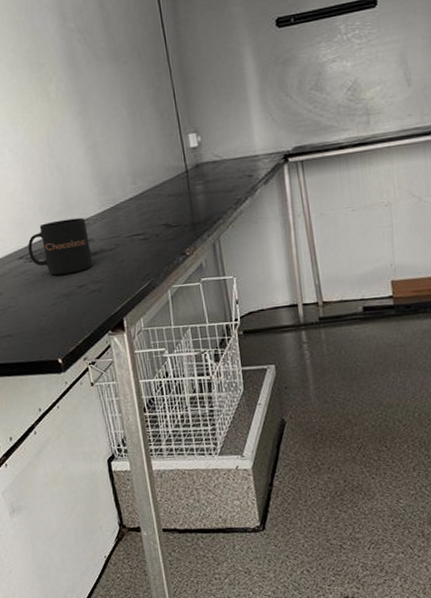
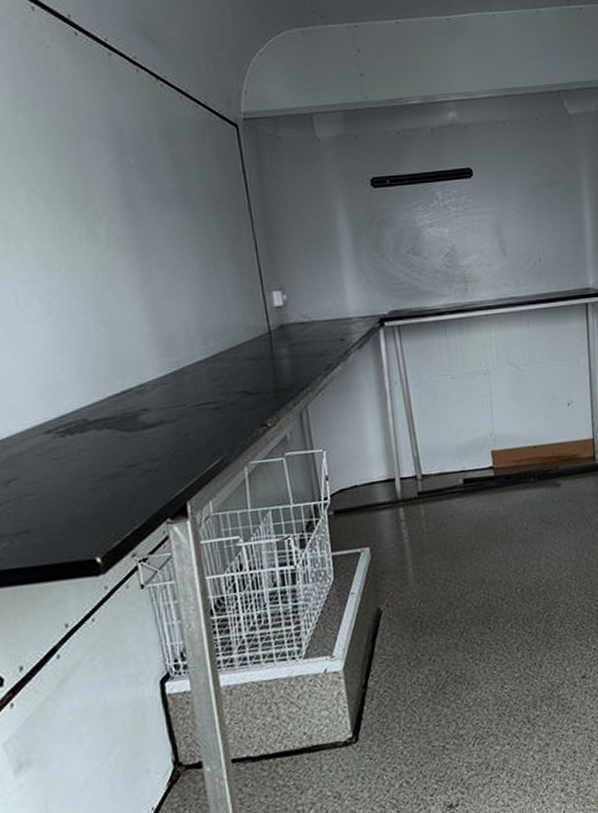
mug: present [28,217,93,275] -> none [59,382,149,453]

